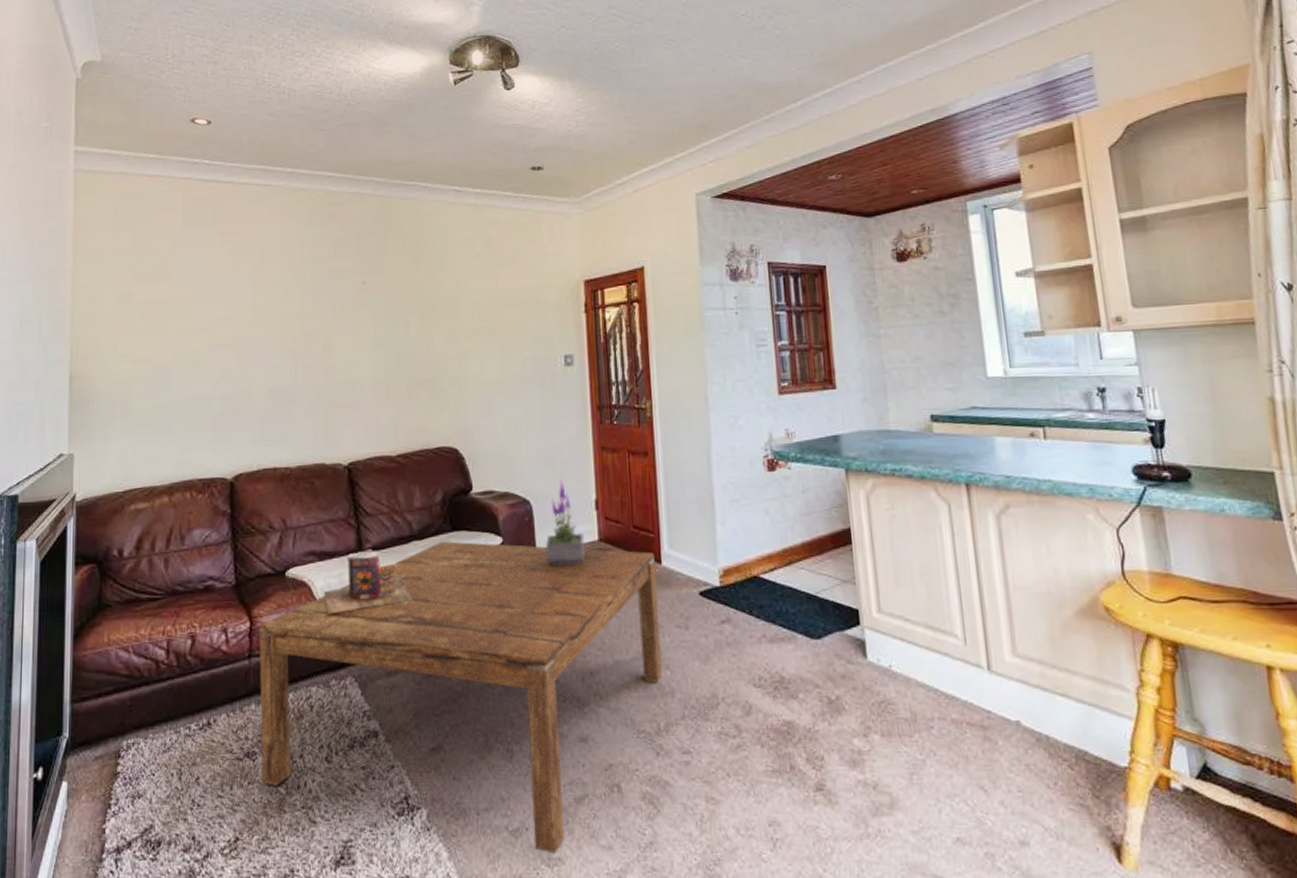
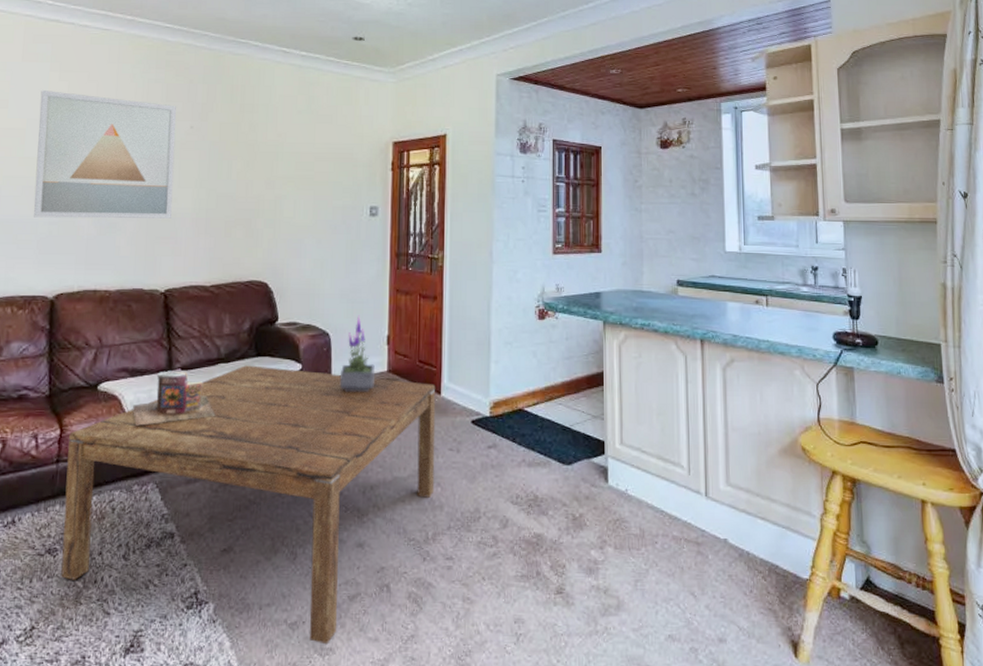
wall art: none [204,256,349,394] -> present [34,90,177,219]

